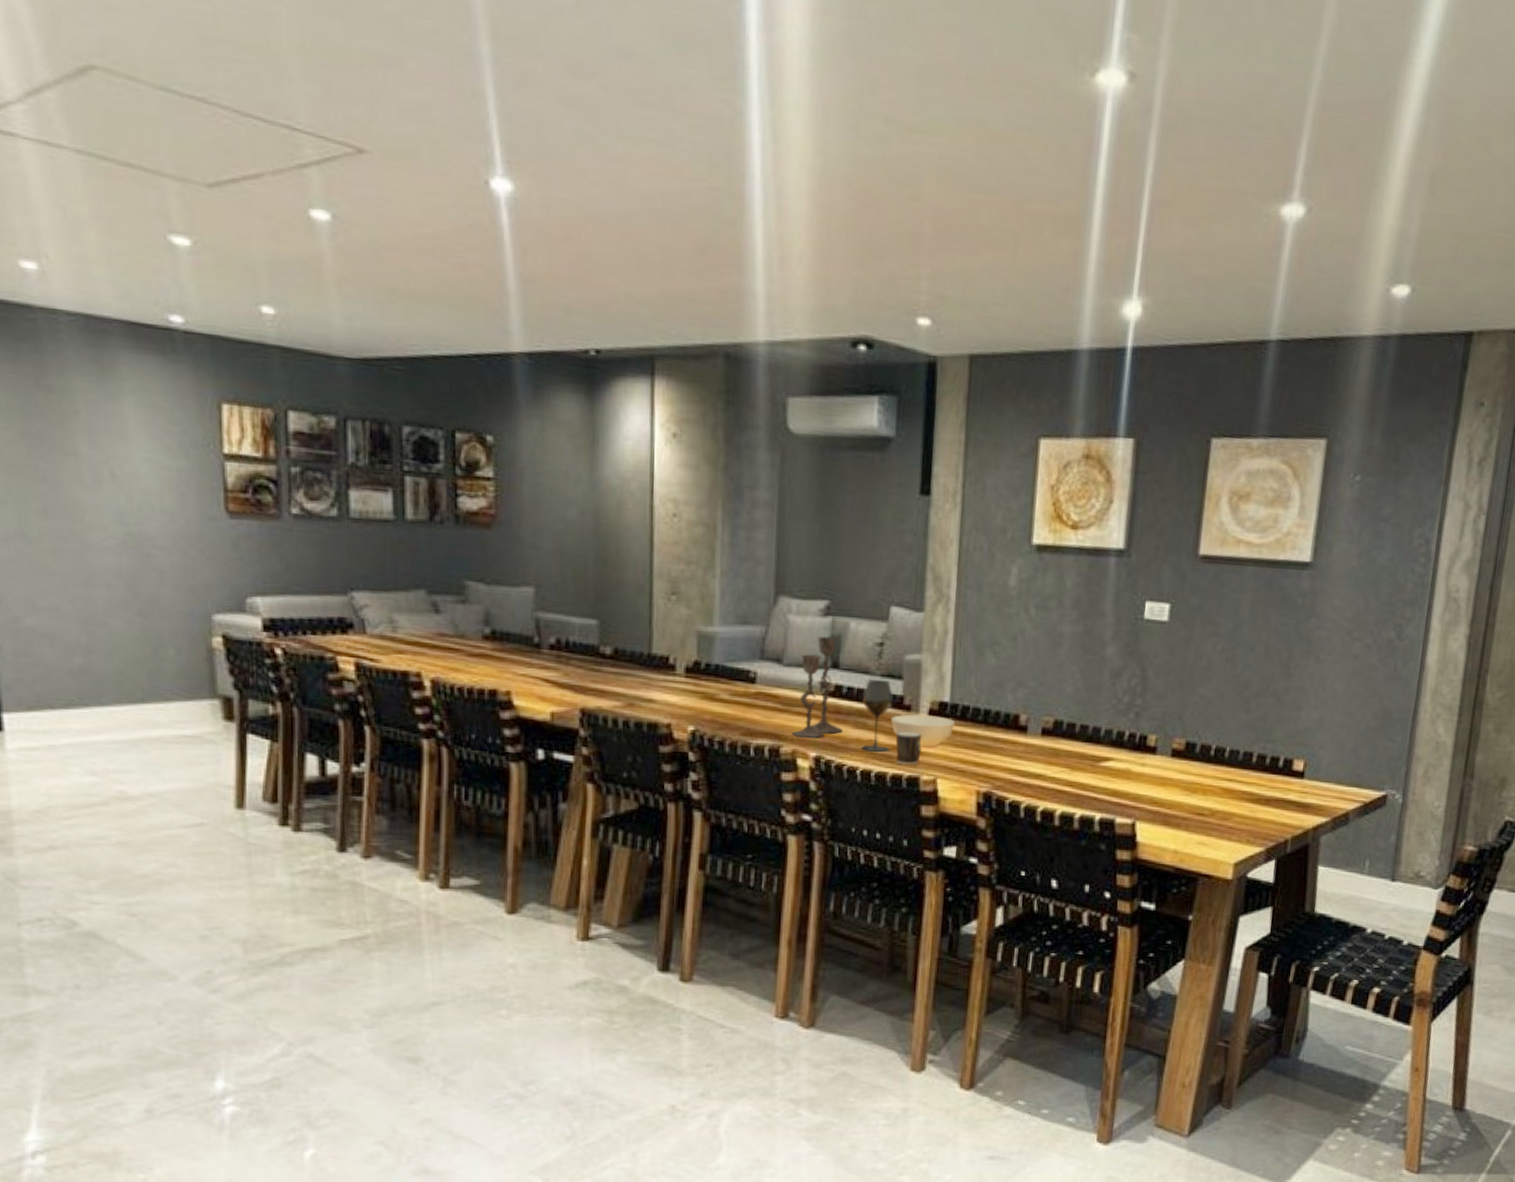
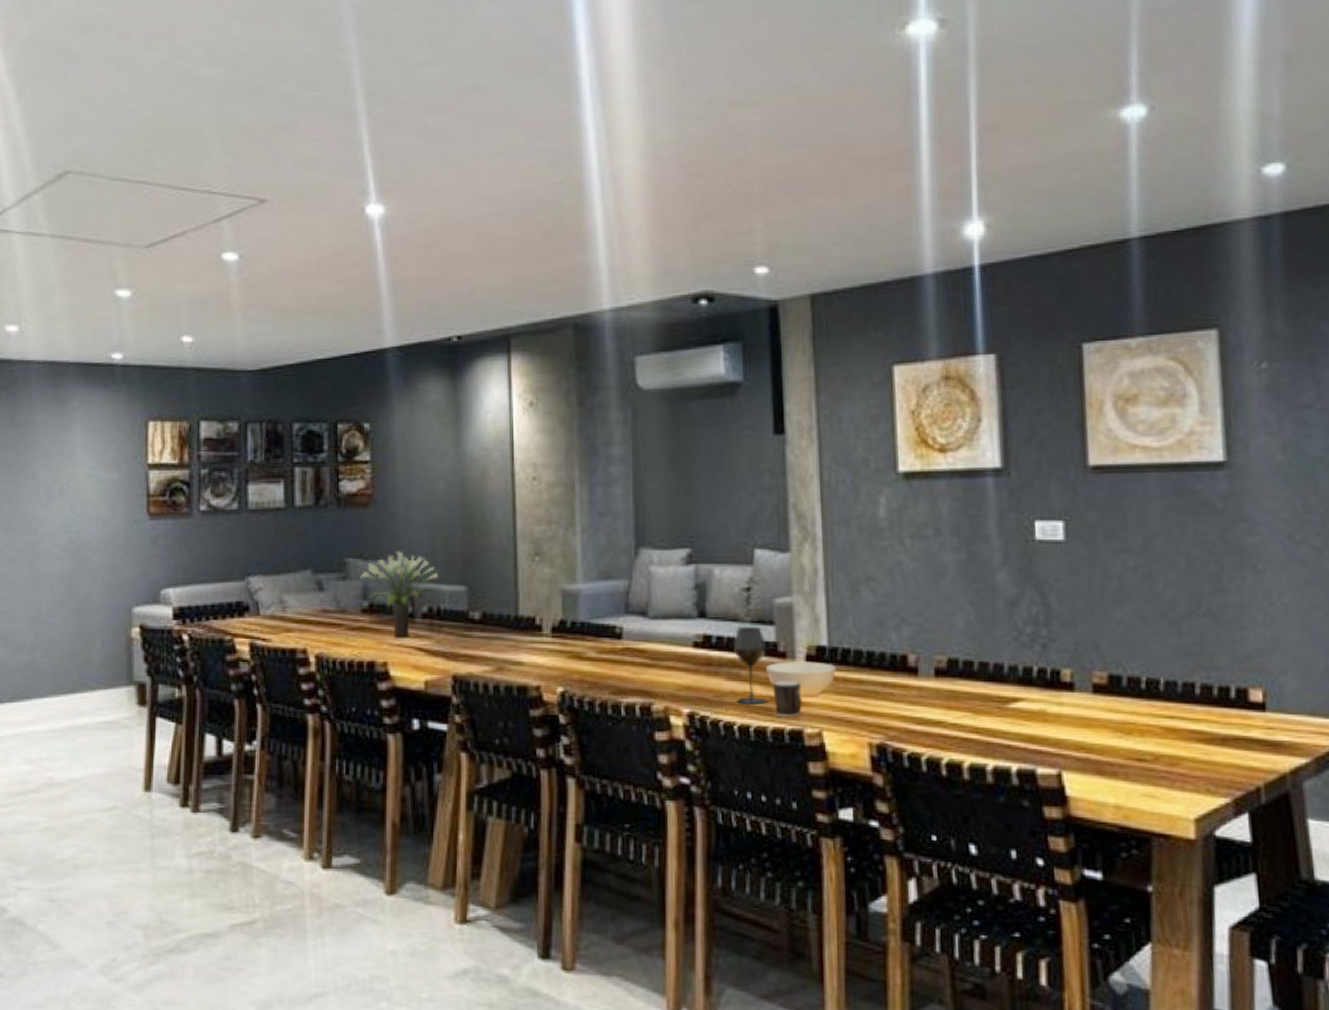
flower arrangement: none [481,578,569,667] -> present [360,551,439,637]
candlestick: present [792,636,843,738] -> none [663,585,715,693]

